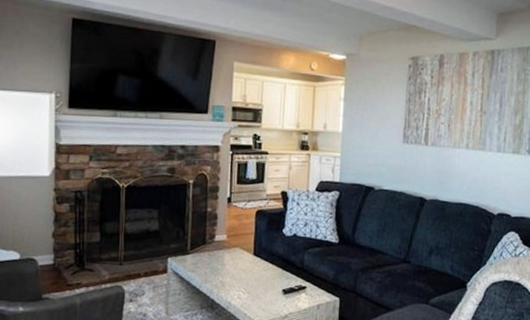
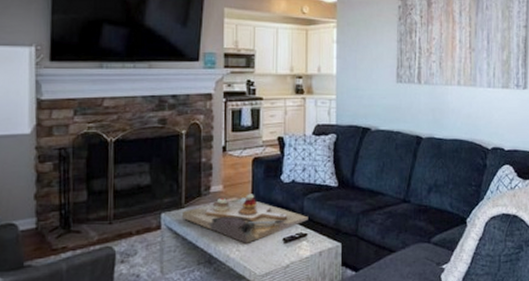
decorative tray: none [187,245,308,292] -> present [181,194,309,243]

